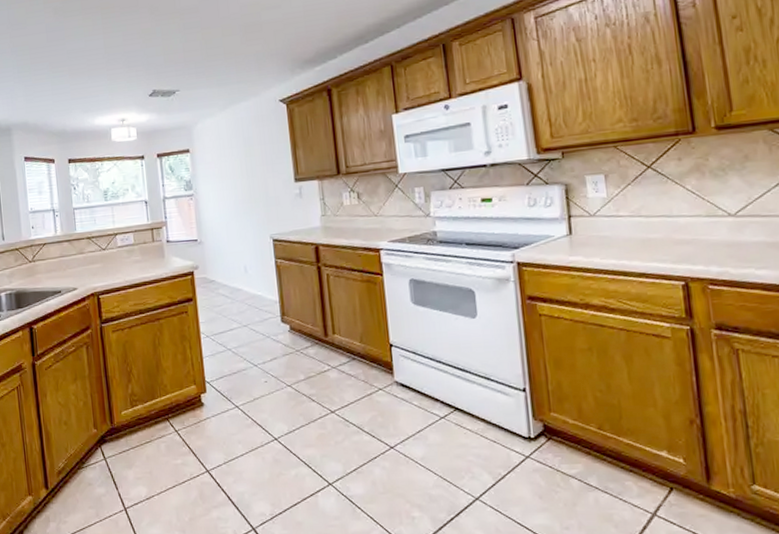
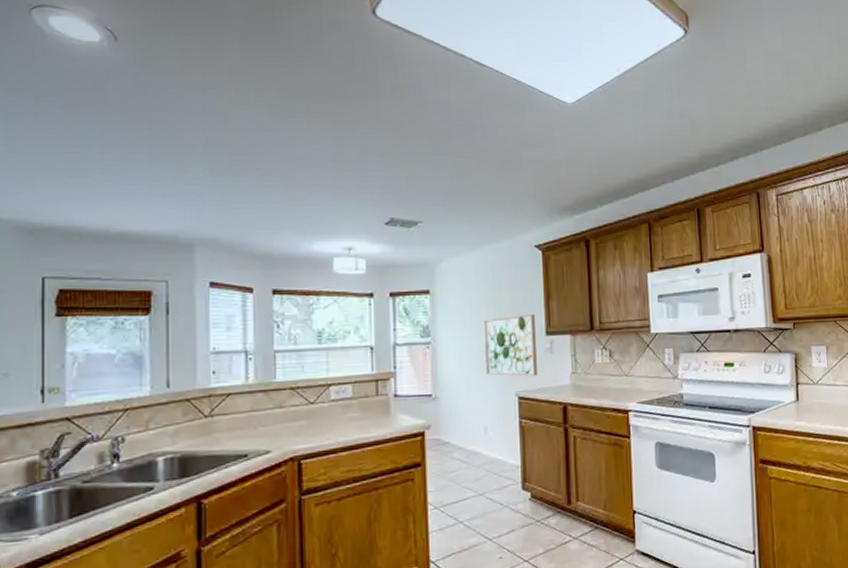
wall art: none [237,163,290,221] -> present [483,313,538,377]

